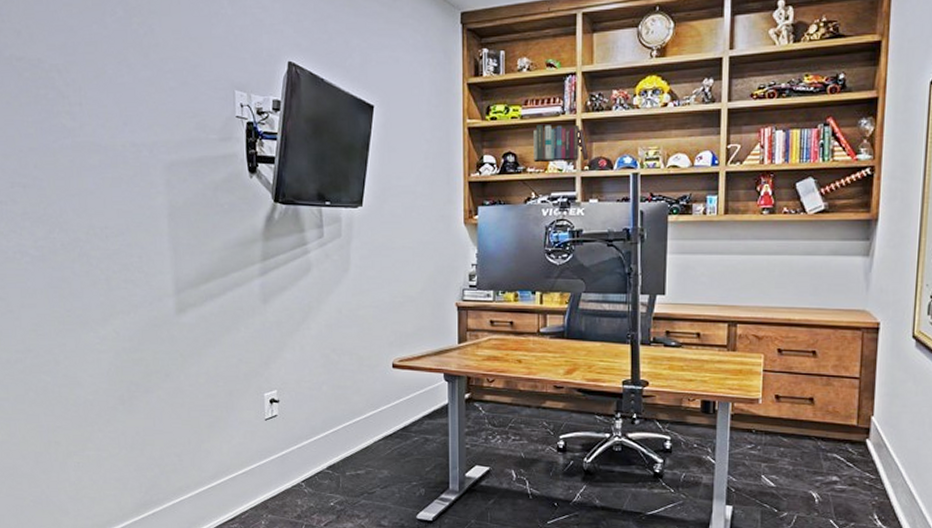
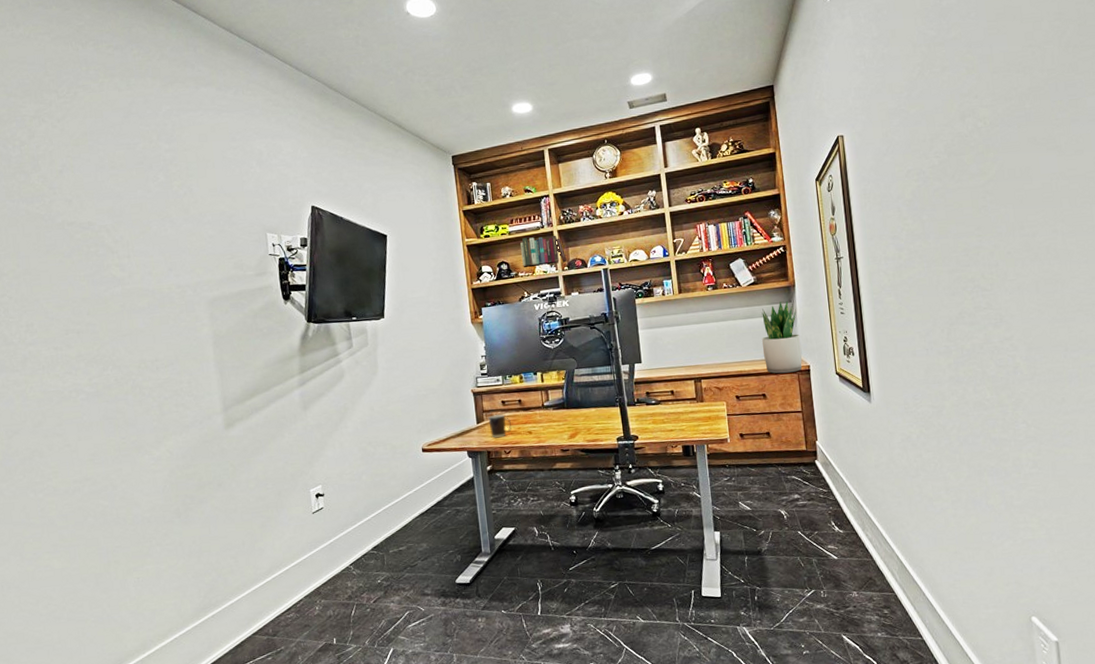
mug: none [472,334,498,363] -> present [488,413,512,438]
planter: none [821,238,874,329] -> present [761,301,803,374]

